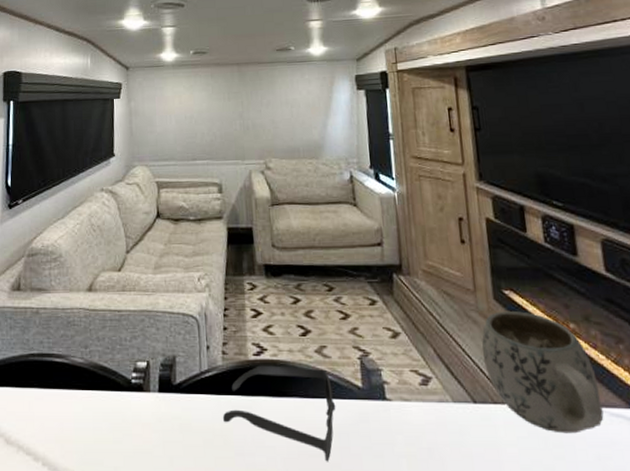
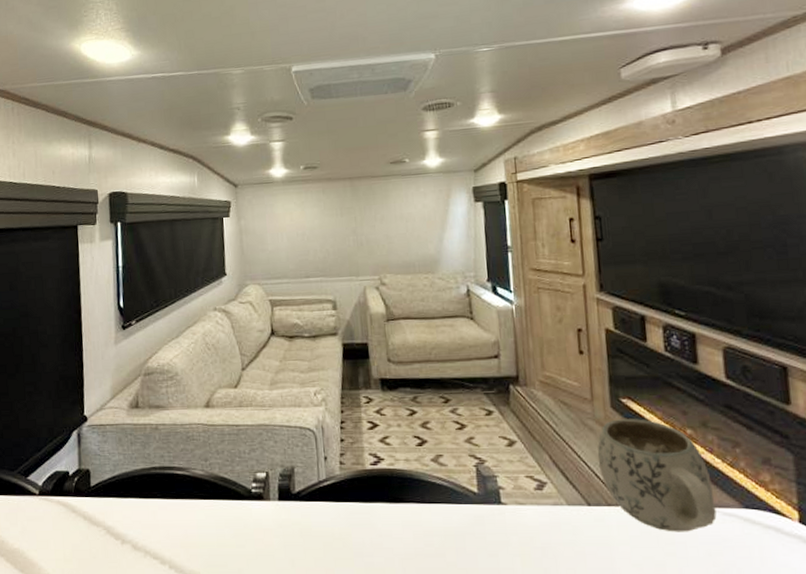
glasses: present [222,365,336,462] -> none [341,474,452,561]

